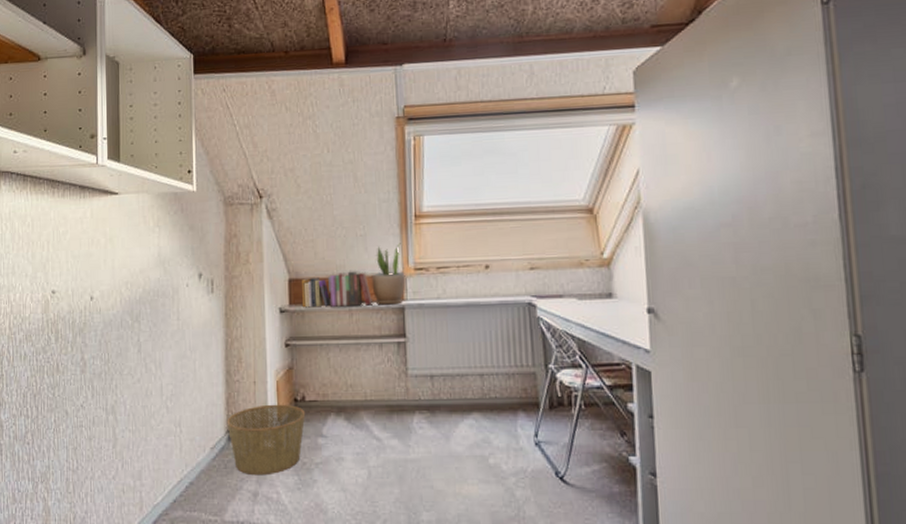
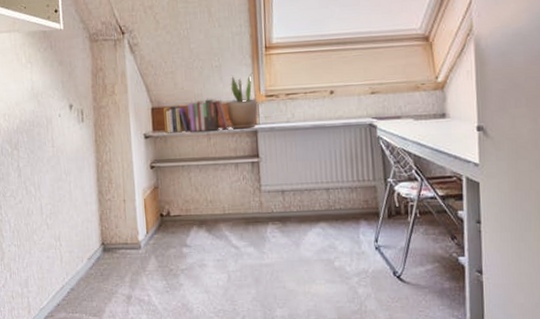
basket: present [227,404,306,476] -> none [101,219,171,281]

